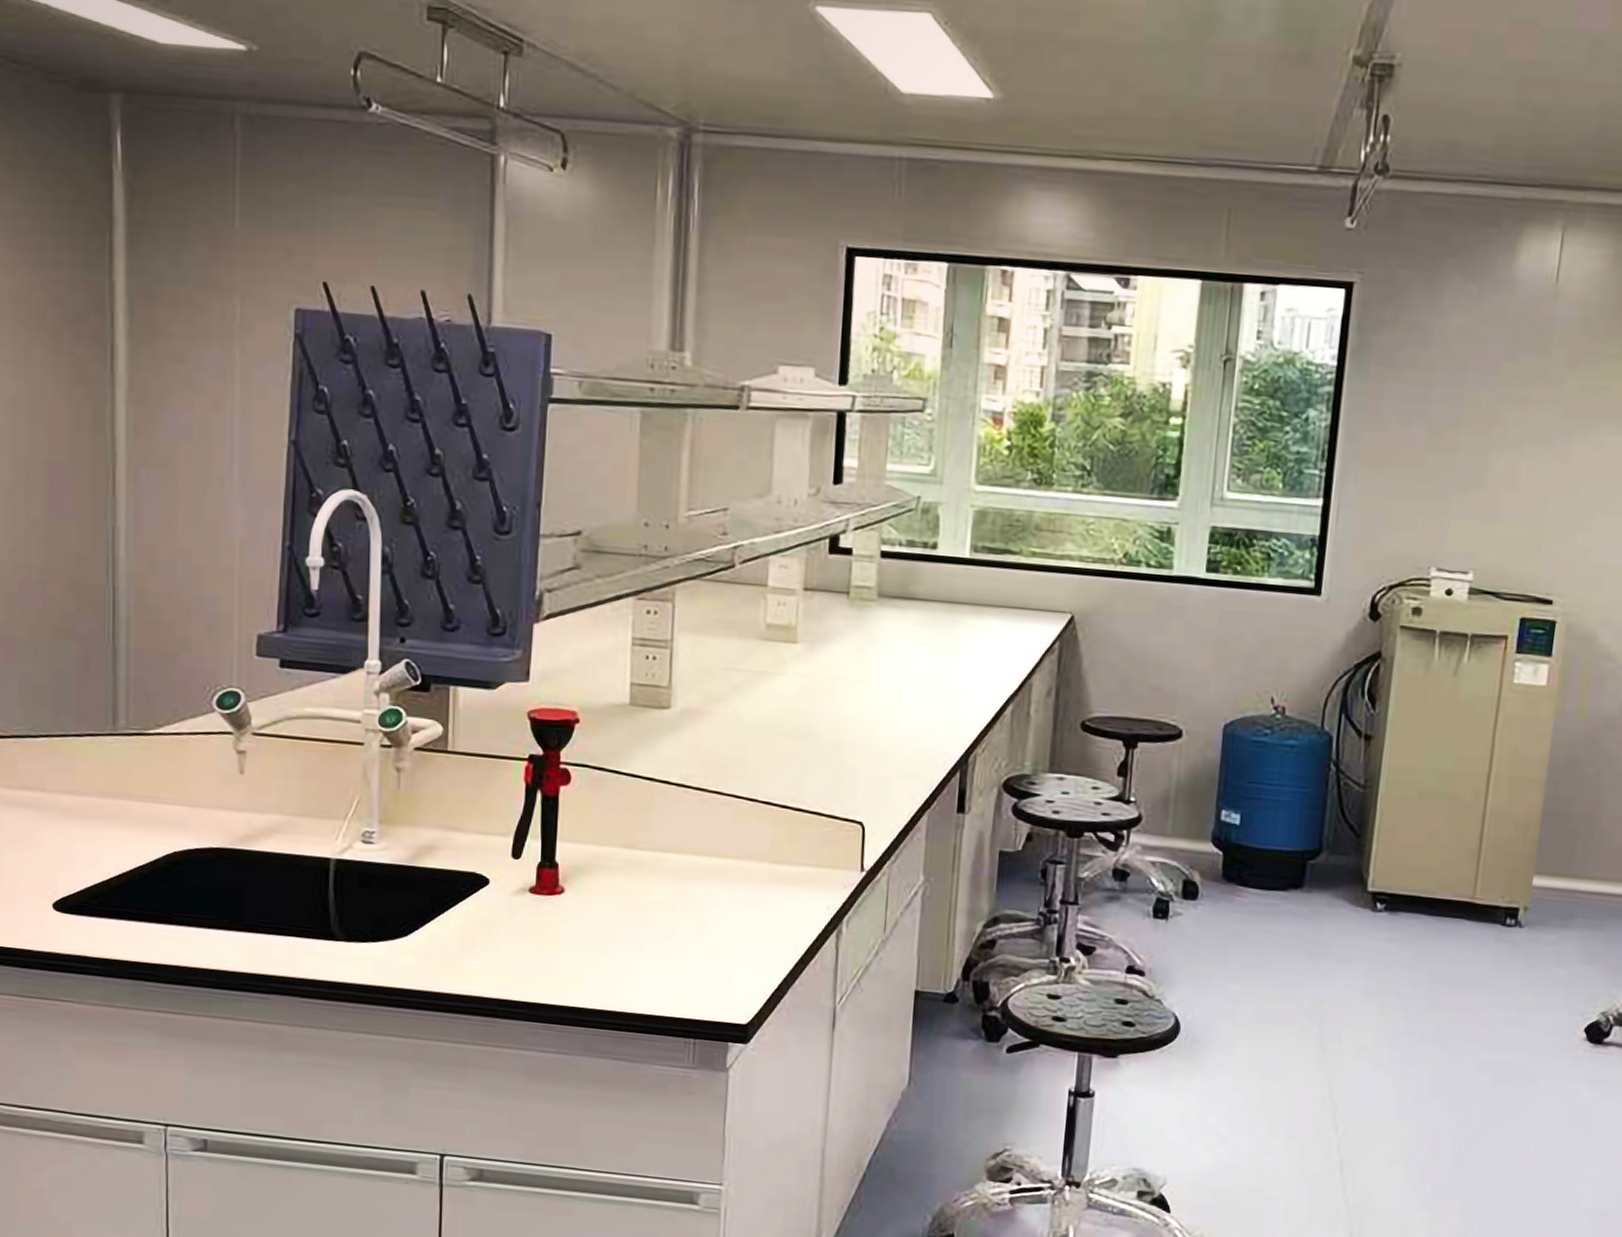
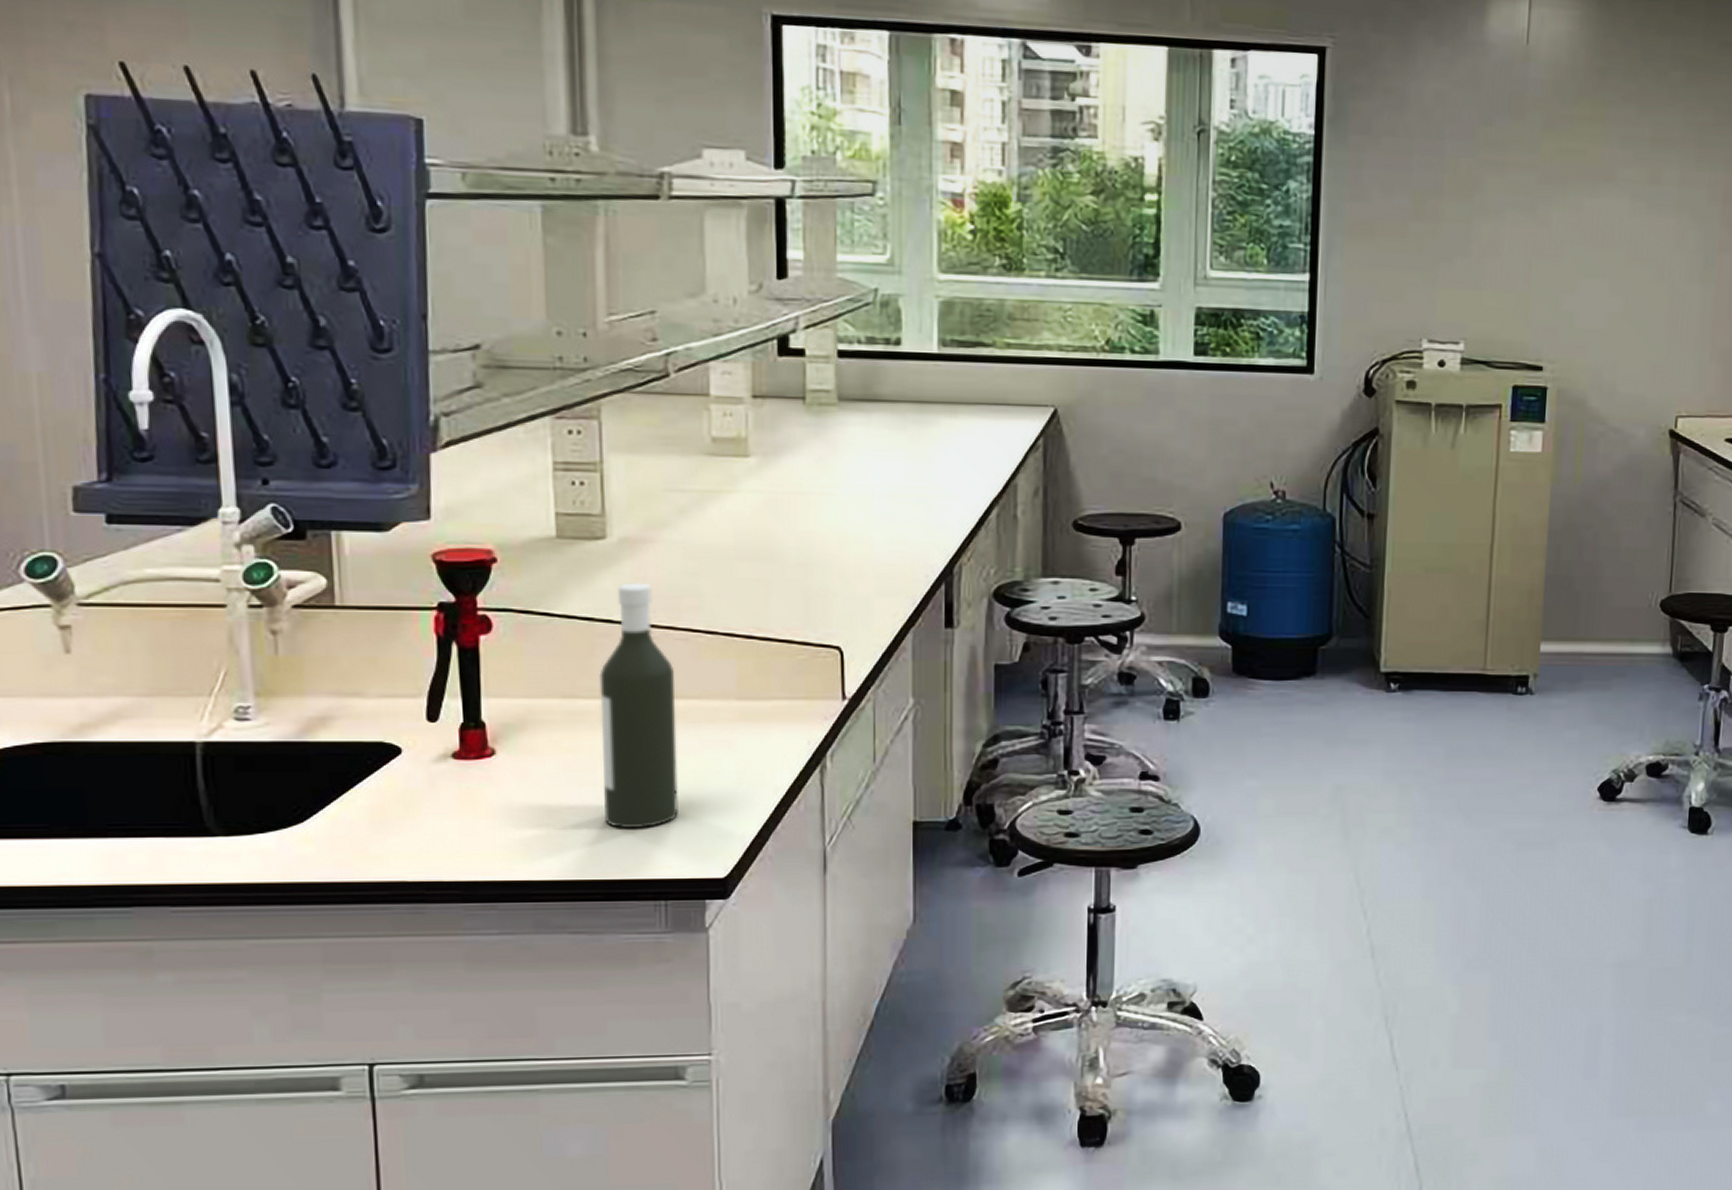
bottle: none [649,749,718,972] -> present [599,581,678,829]

